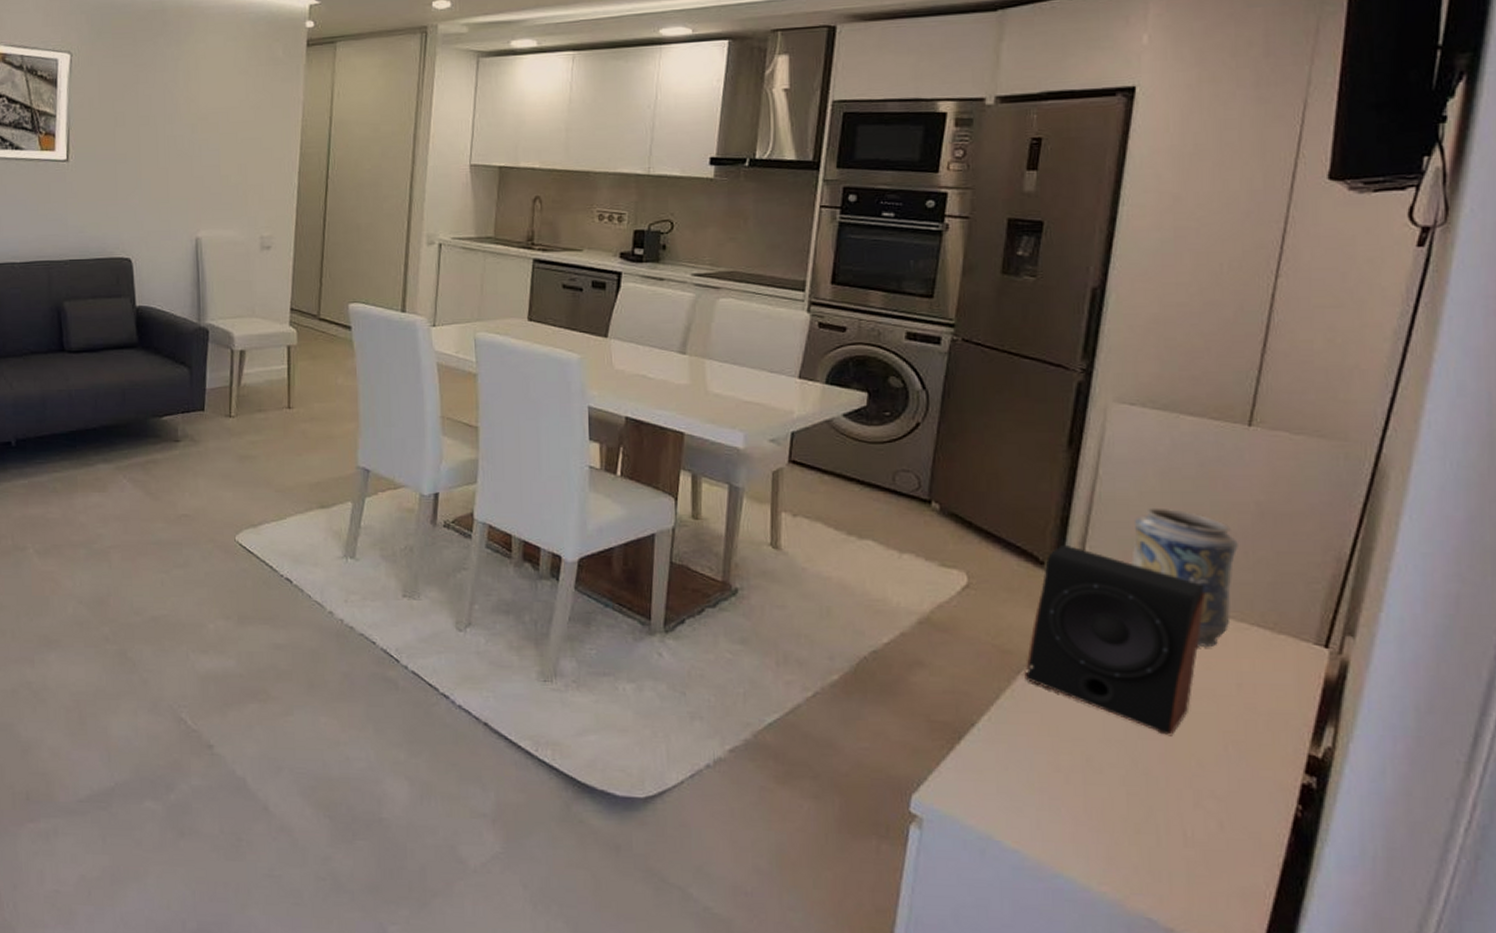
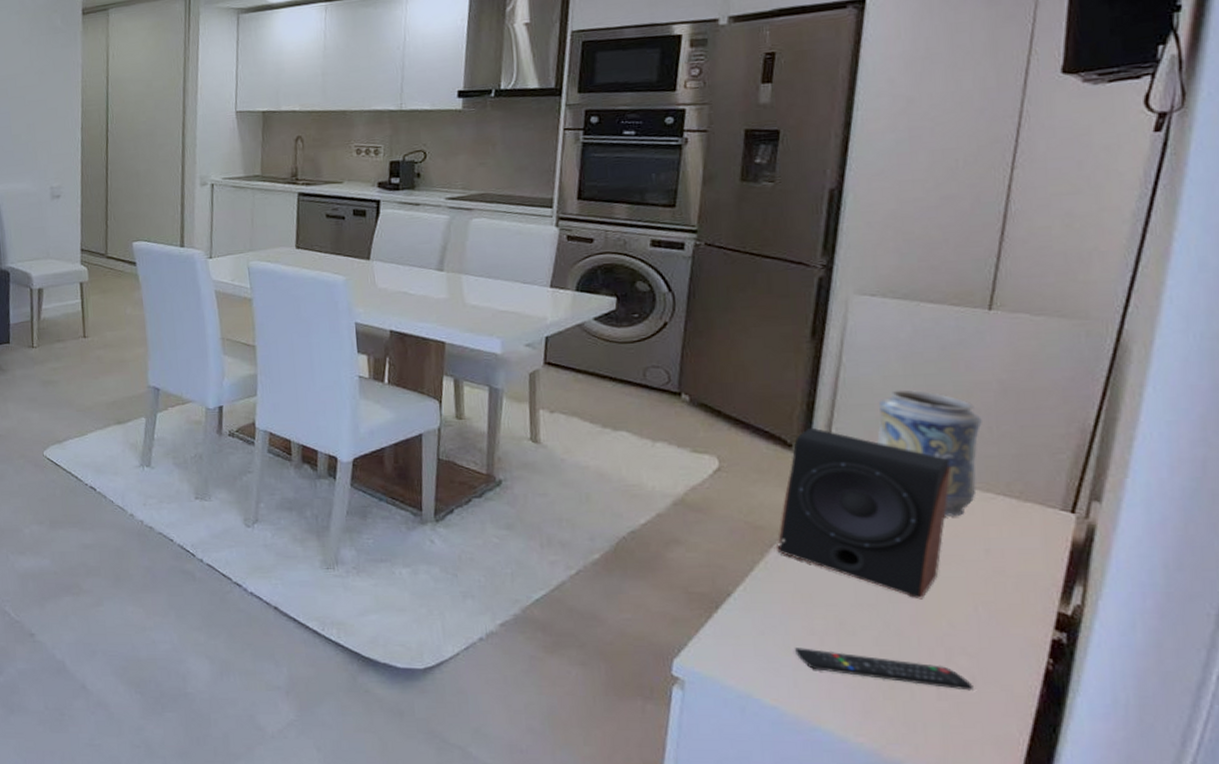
remote control: none [1038,785,1221,838] -> present [794,648,974,691]

